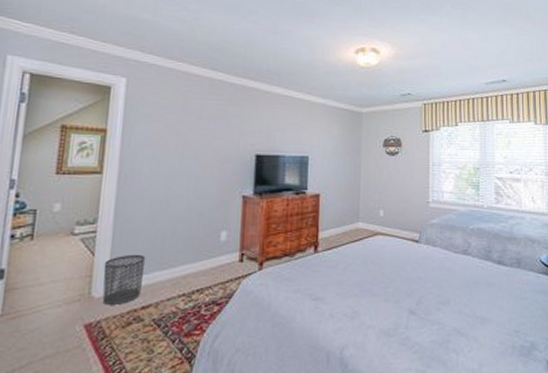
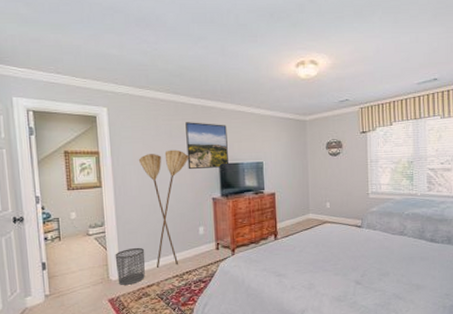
floor lamp: none [155,133,221,282] -> present [138,149,190,268]
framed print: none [216,103,270,160] -> present [185,122,228,170]

